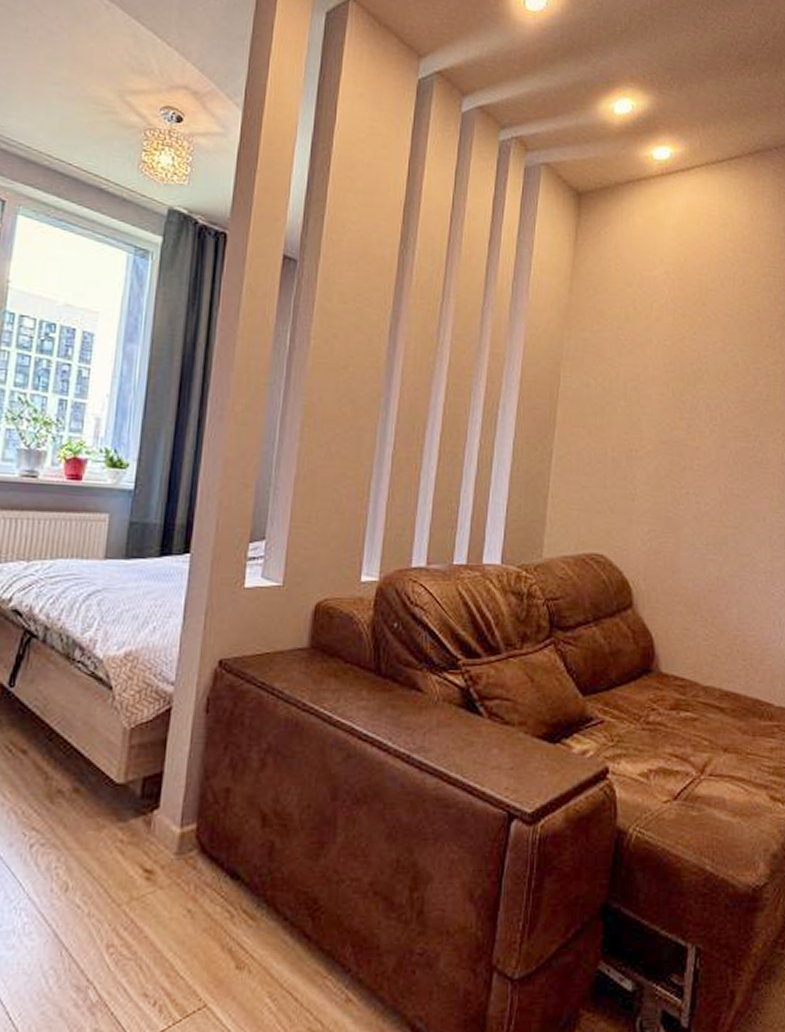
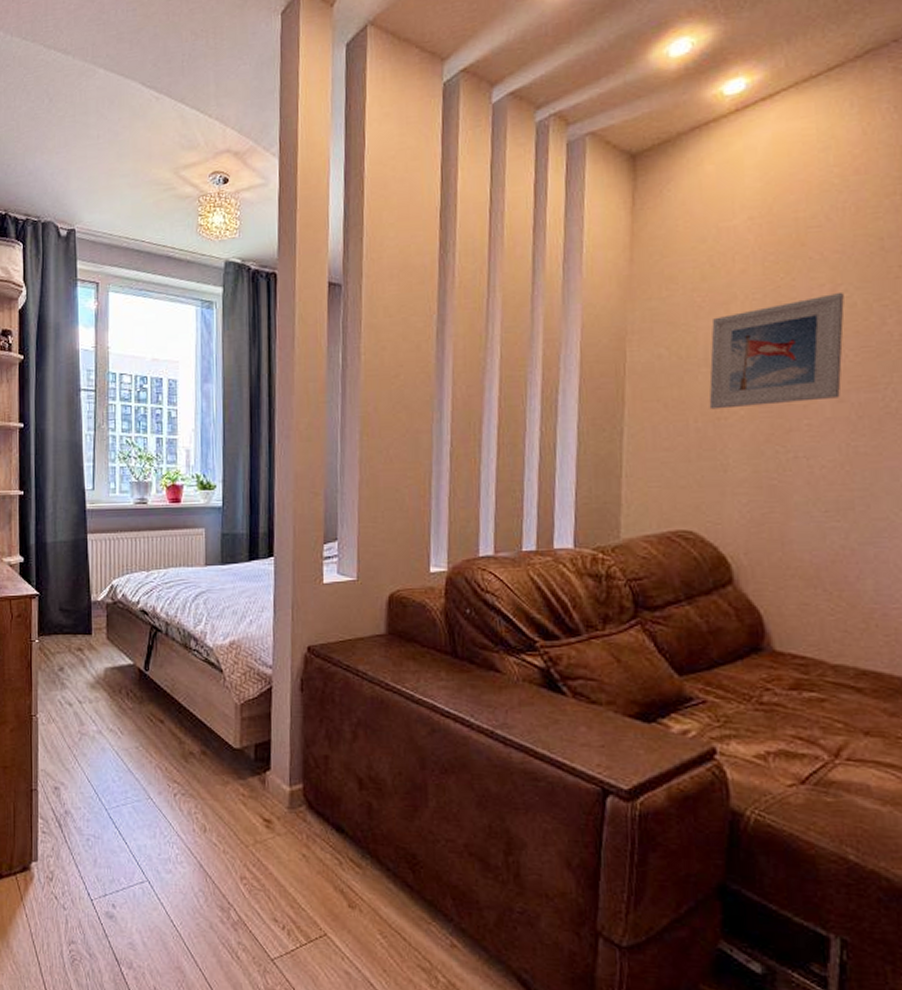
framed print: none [624,351,730,444] -> present [709,293,844,410]

